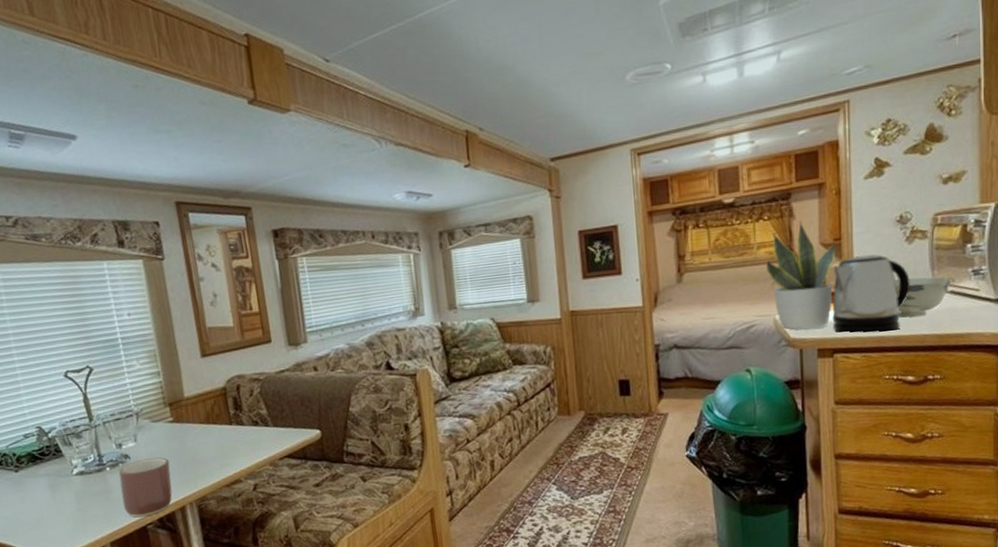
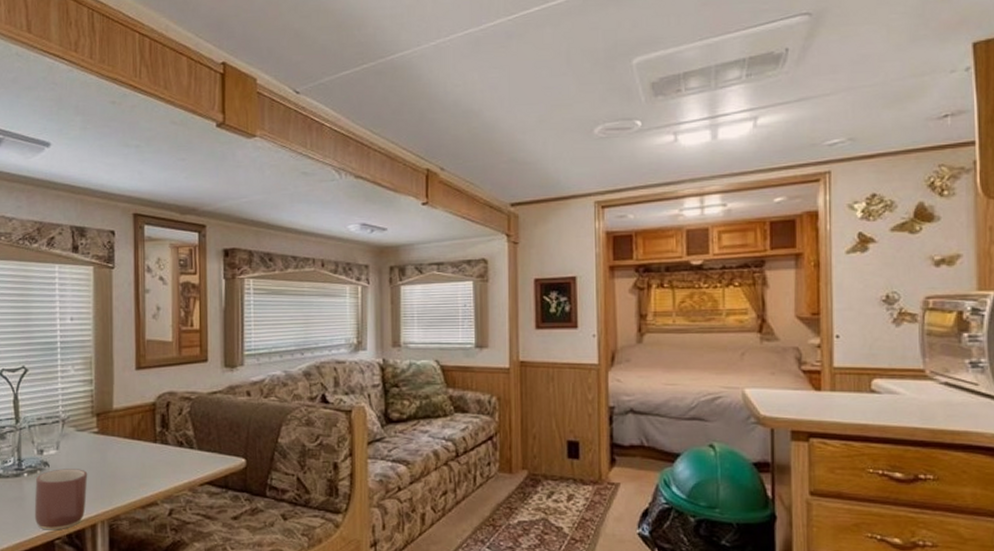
potted plant: present [766,220,837,330] -> none [736,290,814,409]
kettle: present [832,254,910,333] -> none [808,333,898,419]
bowl: present [894,277,953,318] -> none [879,363,947,406]

